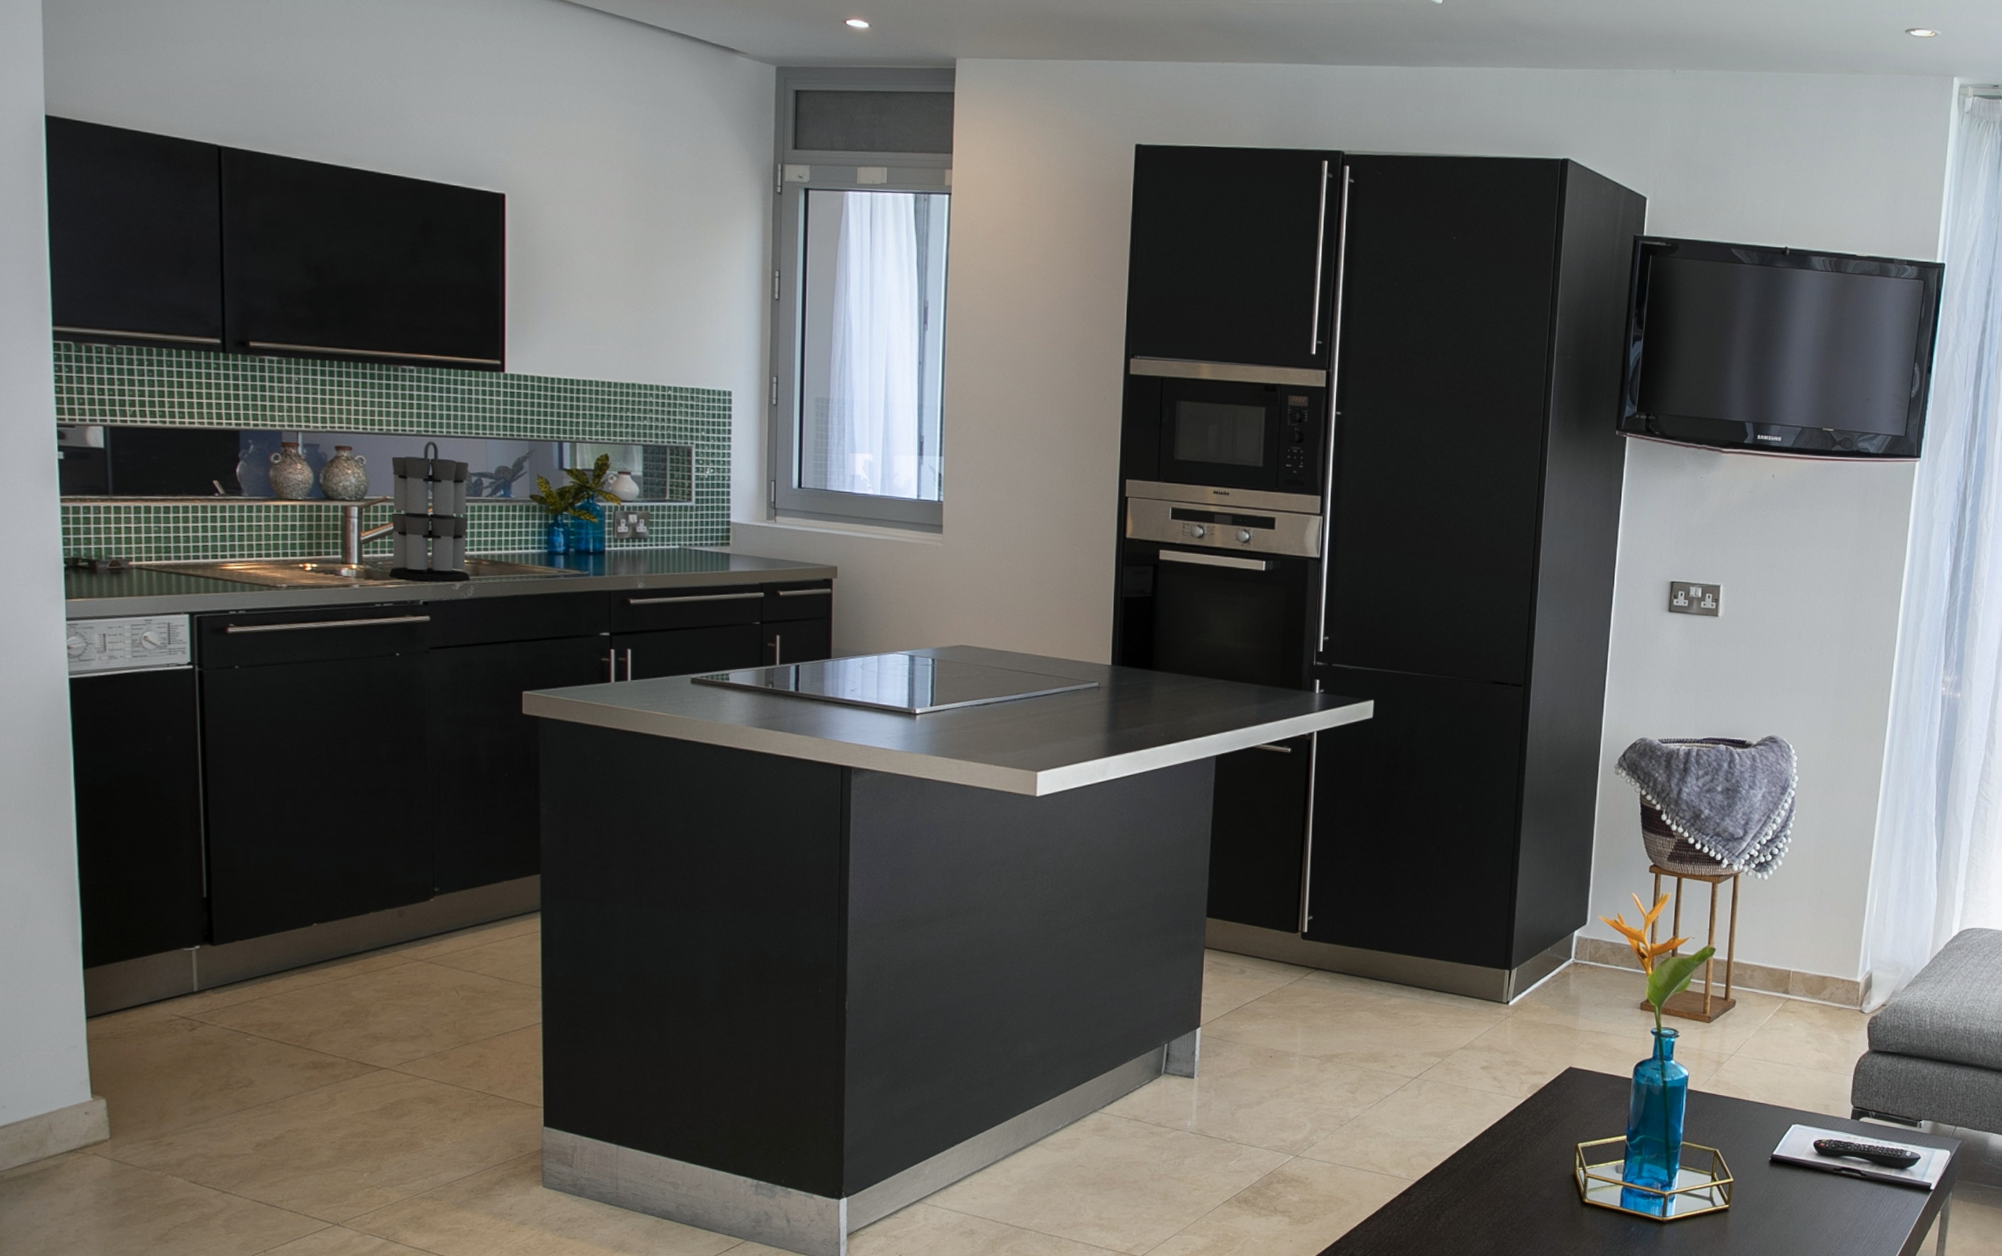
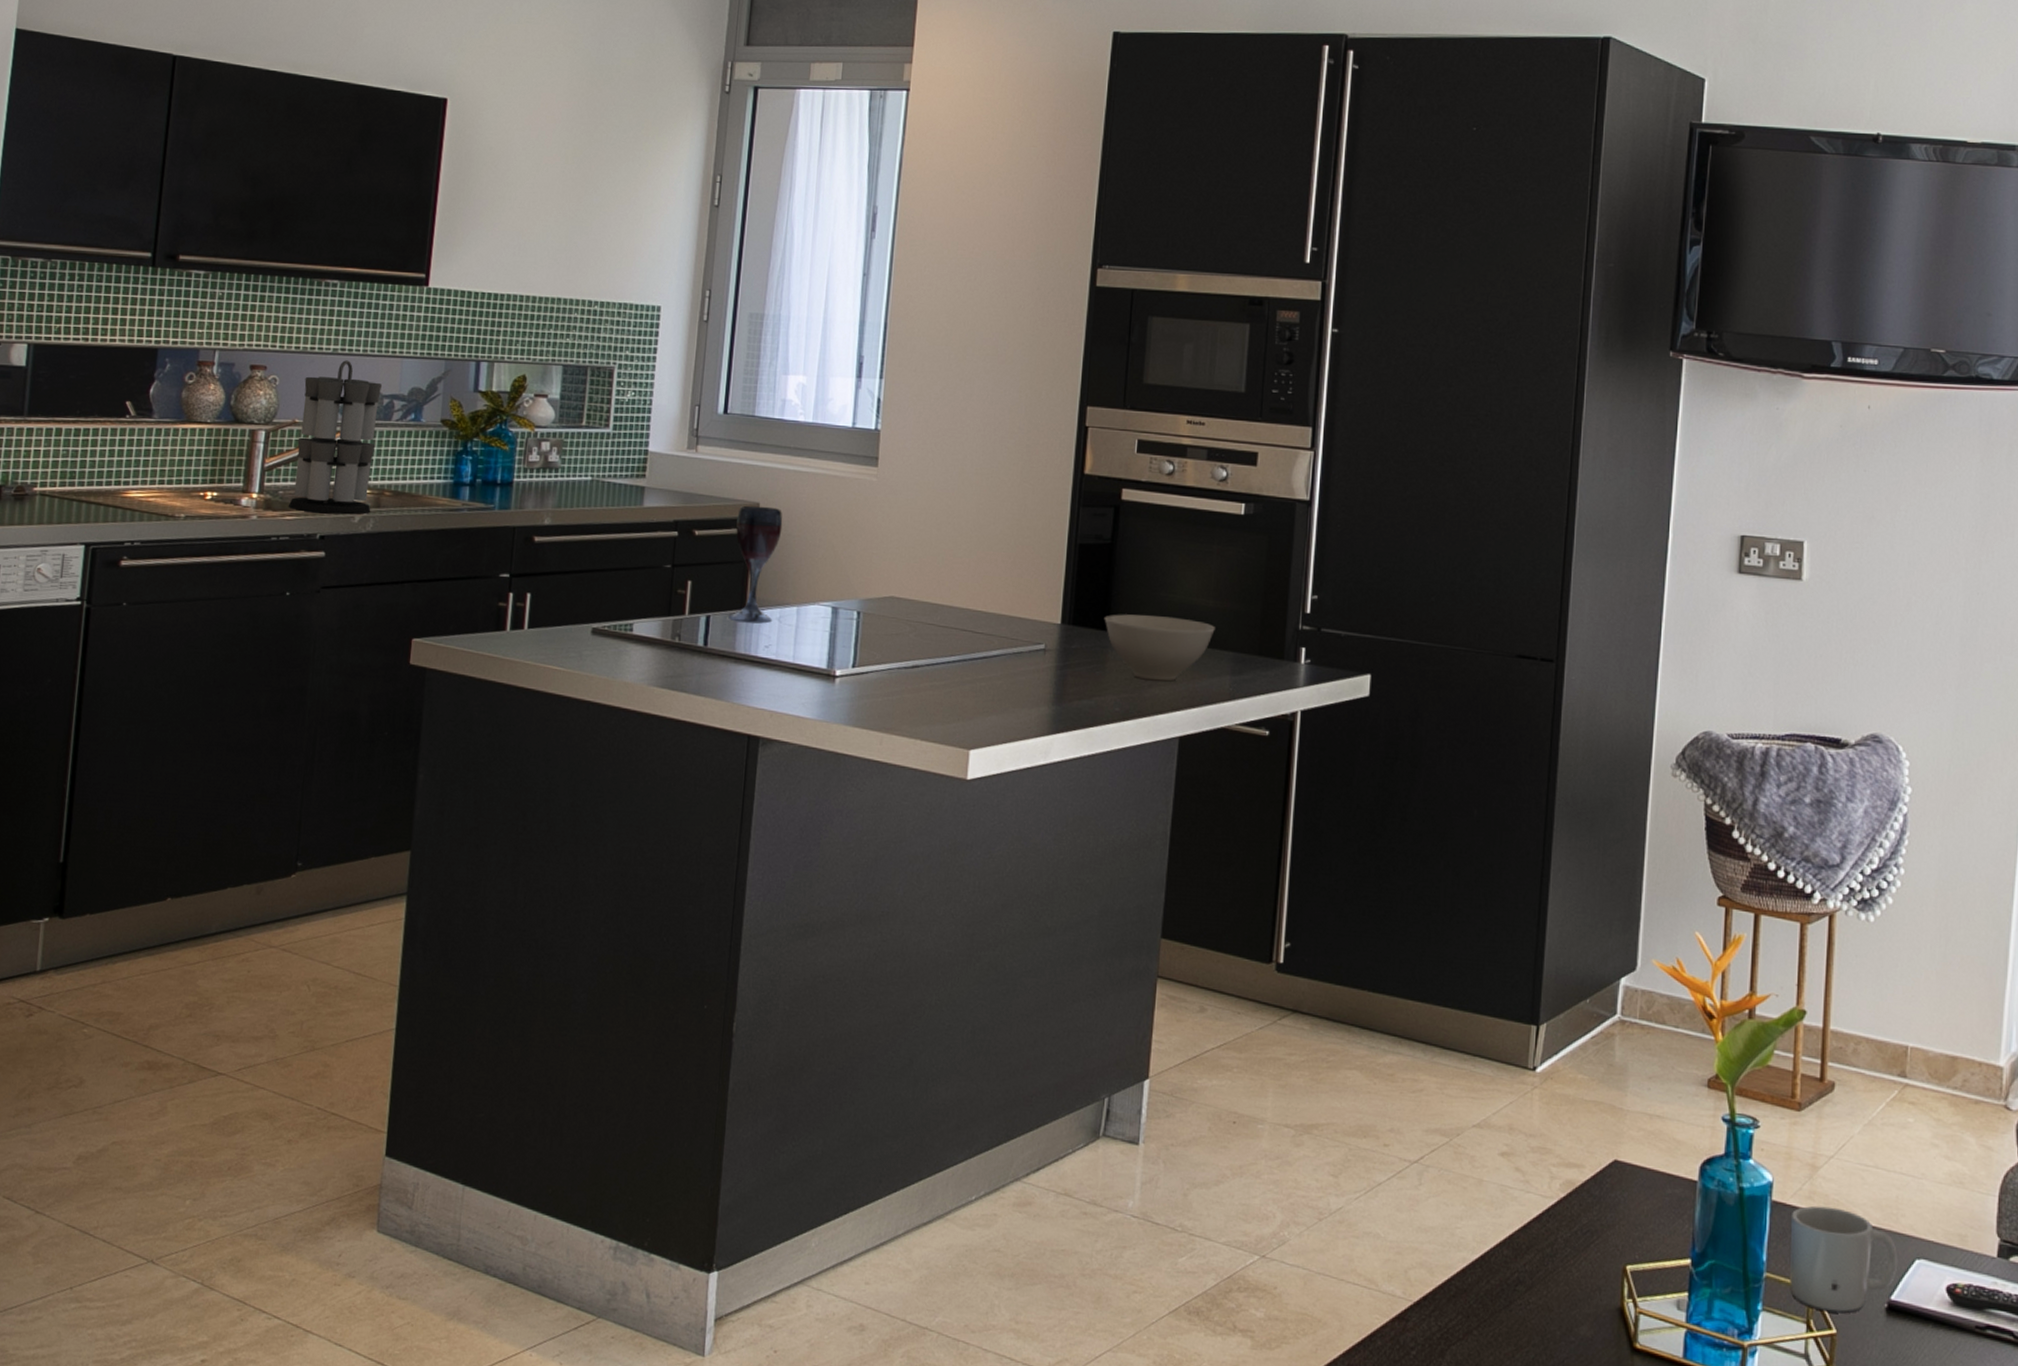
cup: none [816,569,860,672] -> present [728,505,783,625]
bowl: none [1148,655,1243,712] -> present [1104,614,1215,682]
mug: none [1699,1091,1780,1167] -> present [1789,1205,1899,1314]

